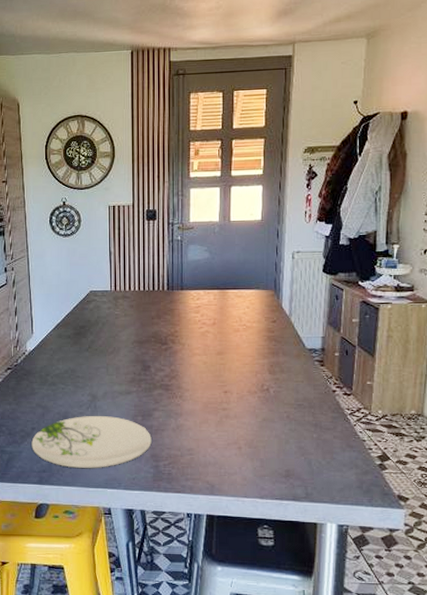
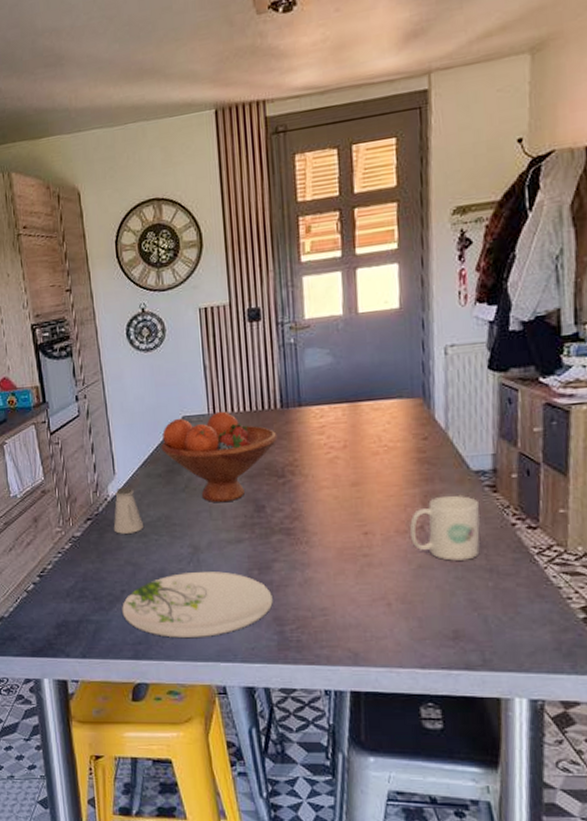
saltshaker: none [29,344,54,382] -> present [113,486,145,534]
fruit bowl: none [71,289,163,362] -> present [161,411,278,503]
mug: none [258,366,311,417] -> present [409,494,481,561]

